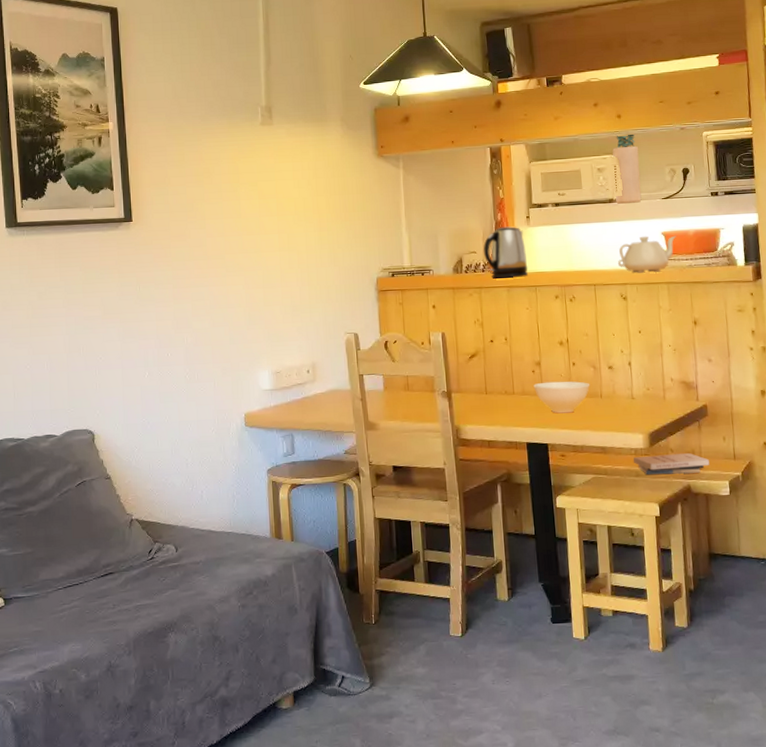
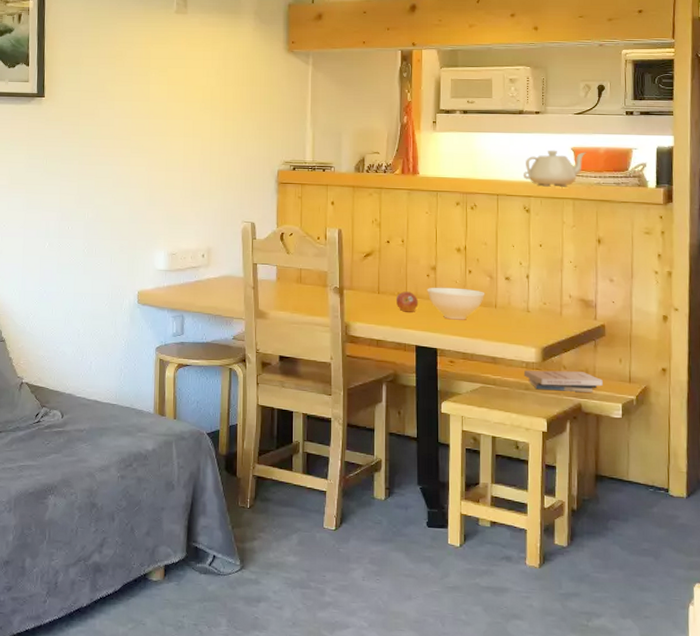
kettle: present [483,226,529,279] -> none [387,130,431,182]
fruit: none [503,389,527,411] -> present [395,291,419,313]
vase: present [612,134,642,204] -> none [526,46,554,116]

